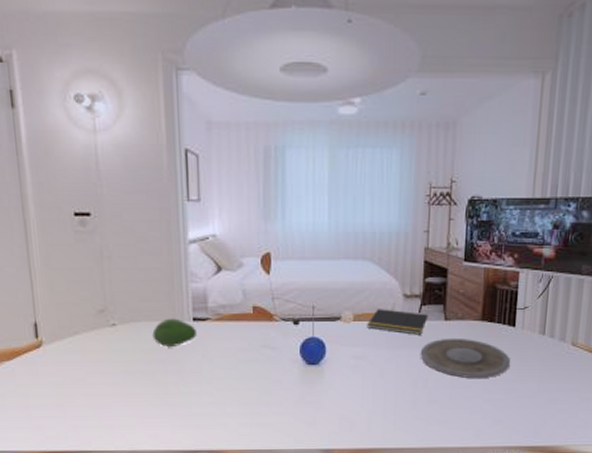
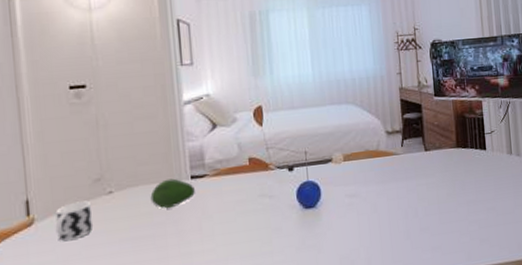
cup: none [62,330,98,366] -> present [55,200,94,242]
notepad: present [367,309,429,335] -> none [356,146,411,168]
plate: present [420,338,511,378] -> none [407,165,488,203]

